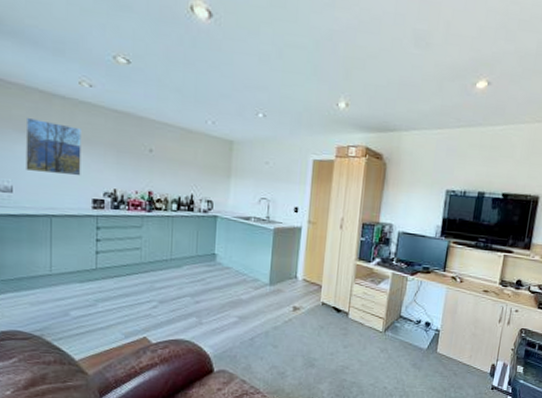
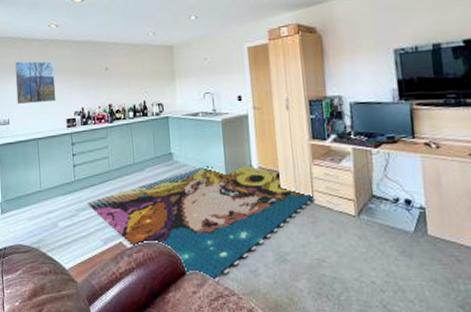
rug: none [109,271,352,382] -> present [87,165,317,283]

